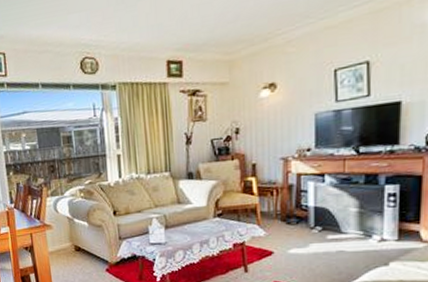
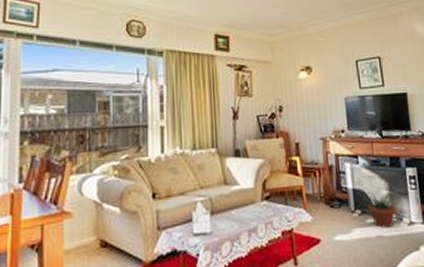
potted plant: none [329,208,369,244] -> present [366,191,397,228]

